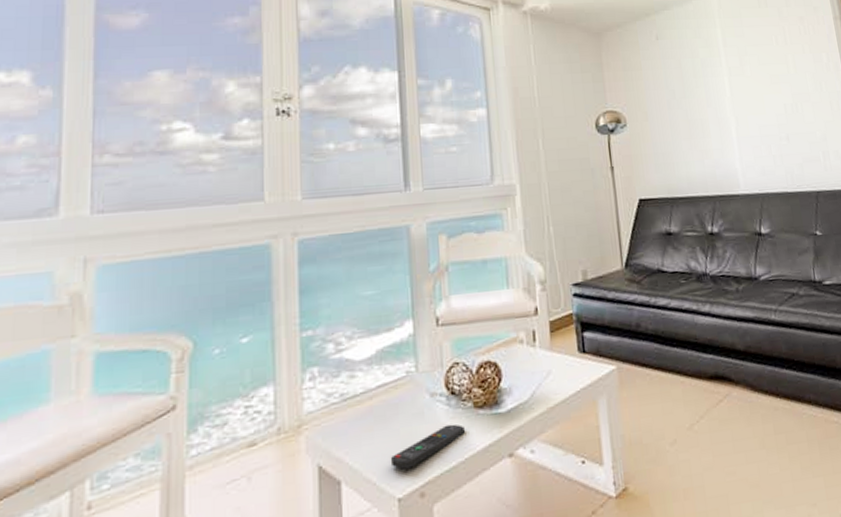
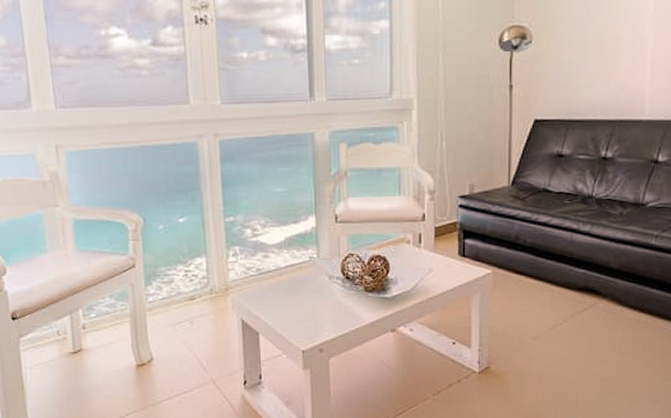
remote control: present [390,424,465,470] -> none [296,301,356,330]

